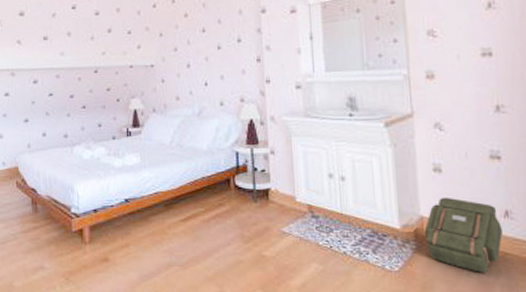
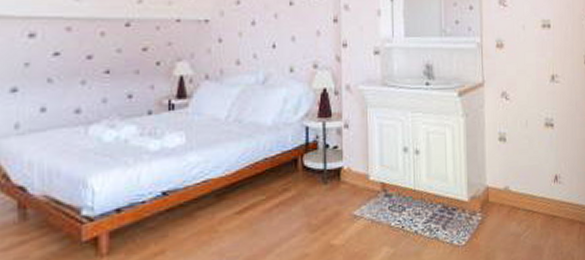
backpack: present [424,197,503,273] -> none [489,165,552,238]

